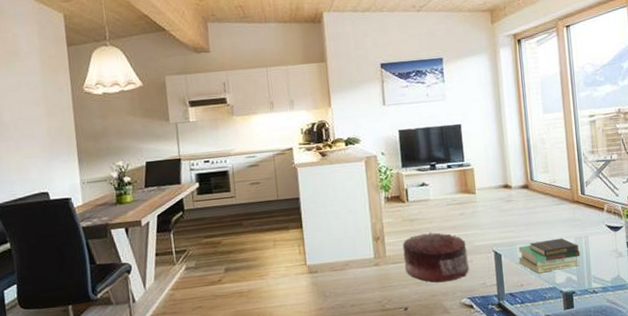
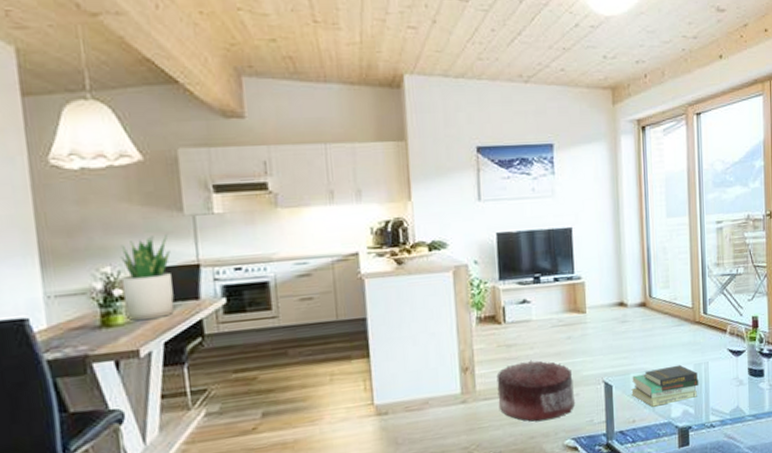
planter: none [128,138,164,200] -> present [120,235,174,321]

